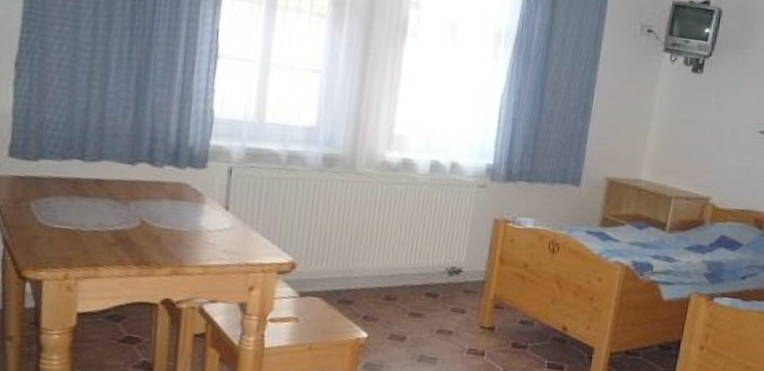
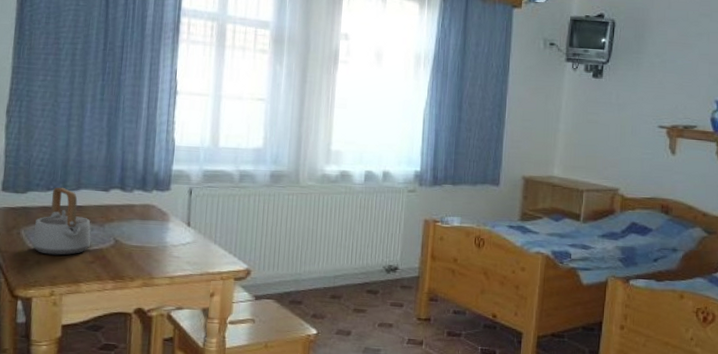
teapot: none [44,156,113,235] -> present [32,187,91,256]

